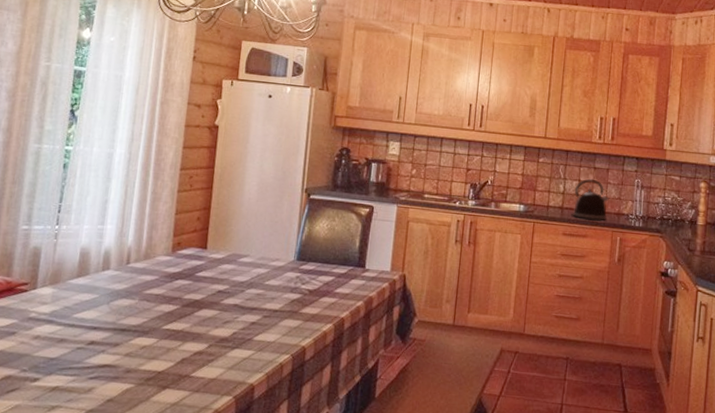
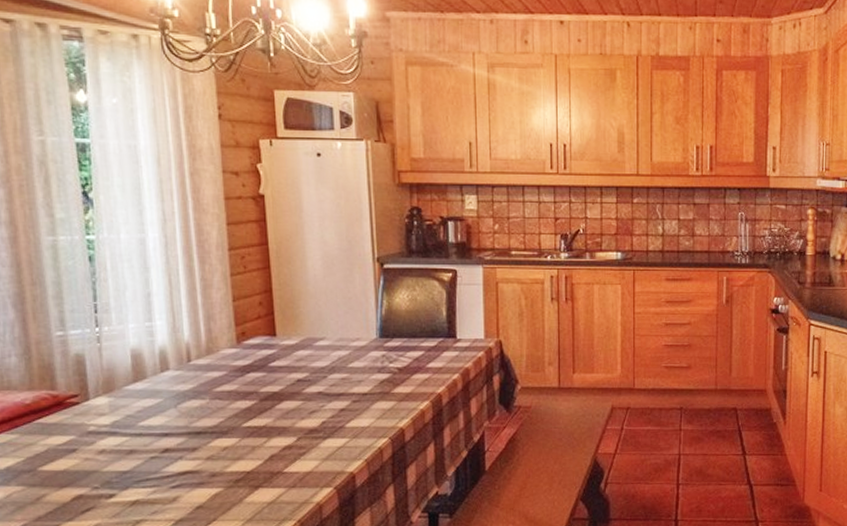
kettle: present [571,178,609,222] -> none [673,216,712,263]

